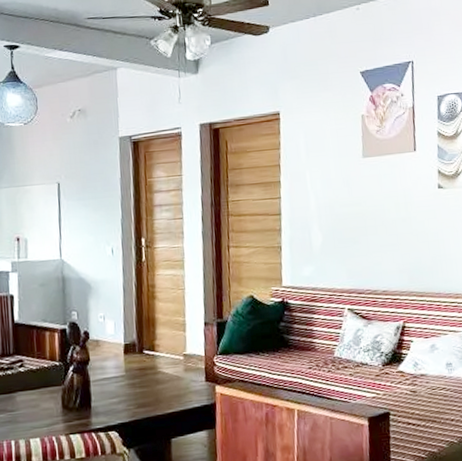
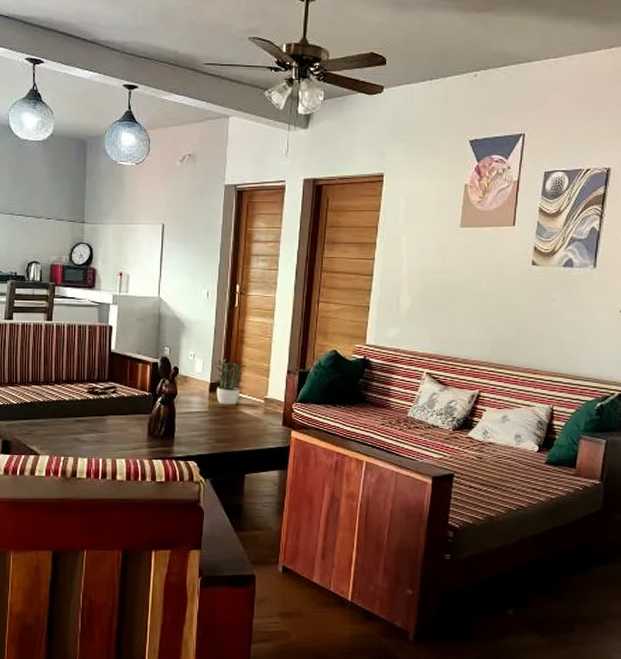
potted plant: none [127,316,161,366] -> present [215,358,247,405]

